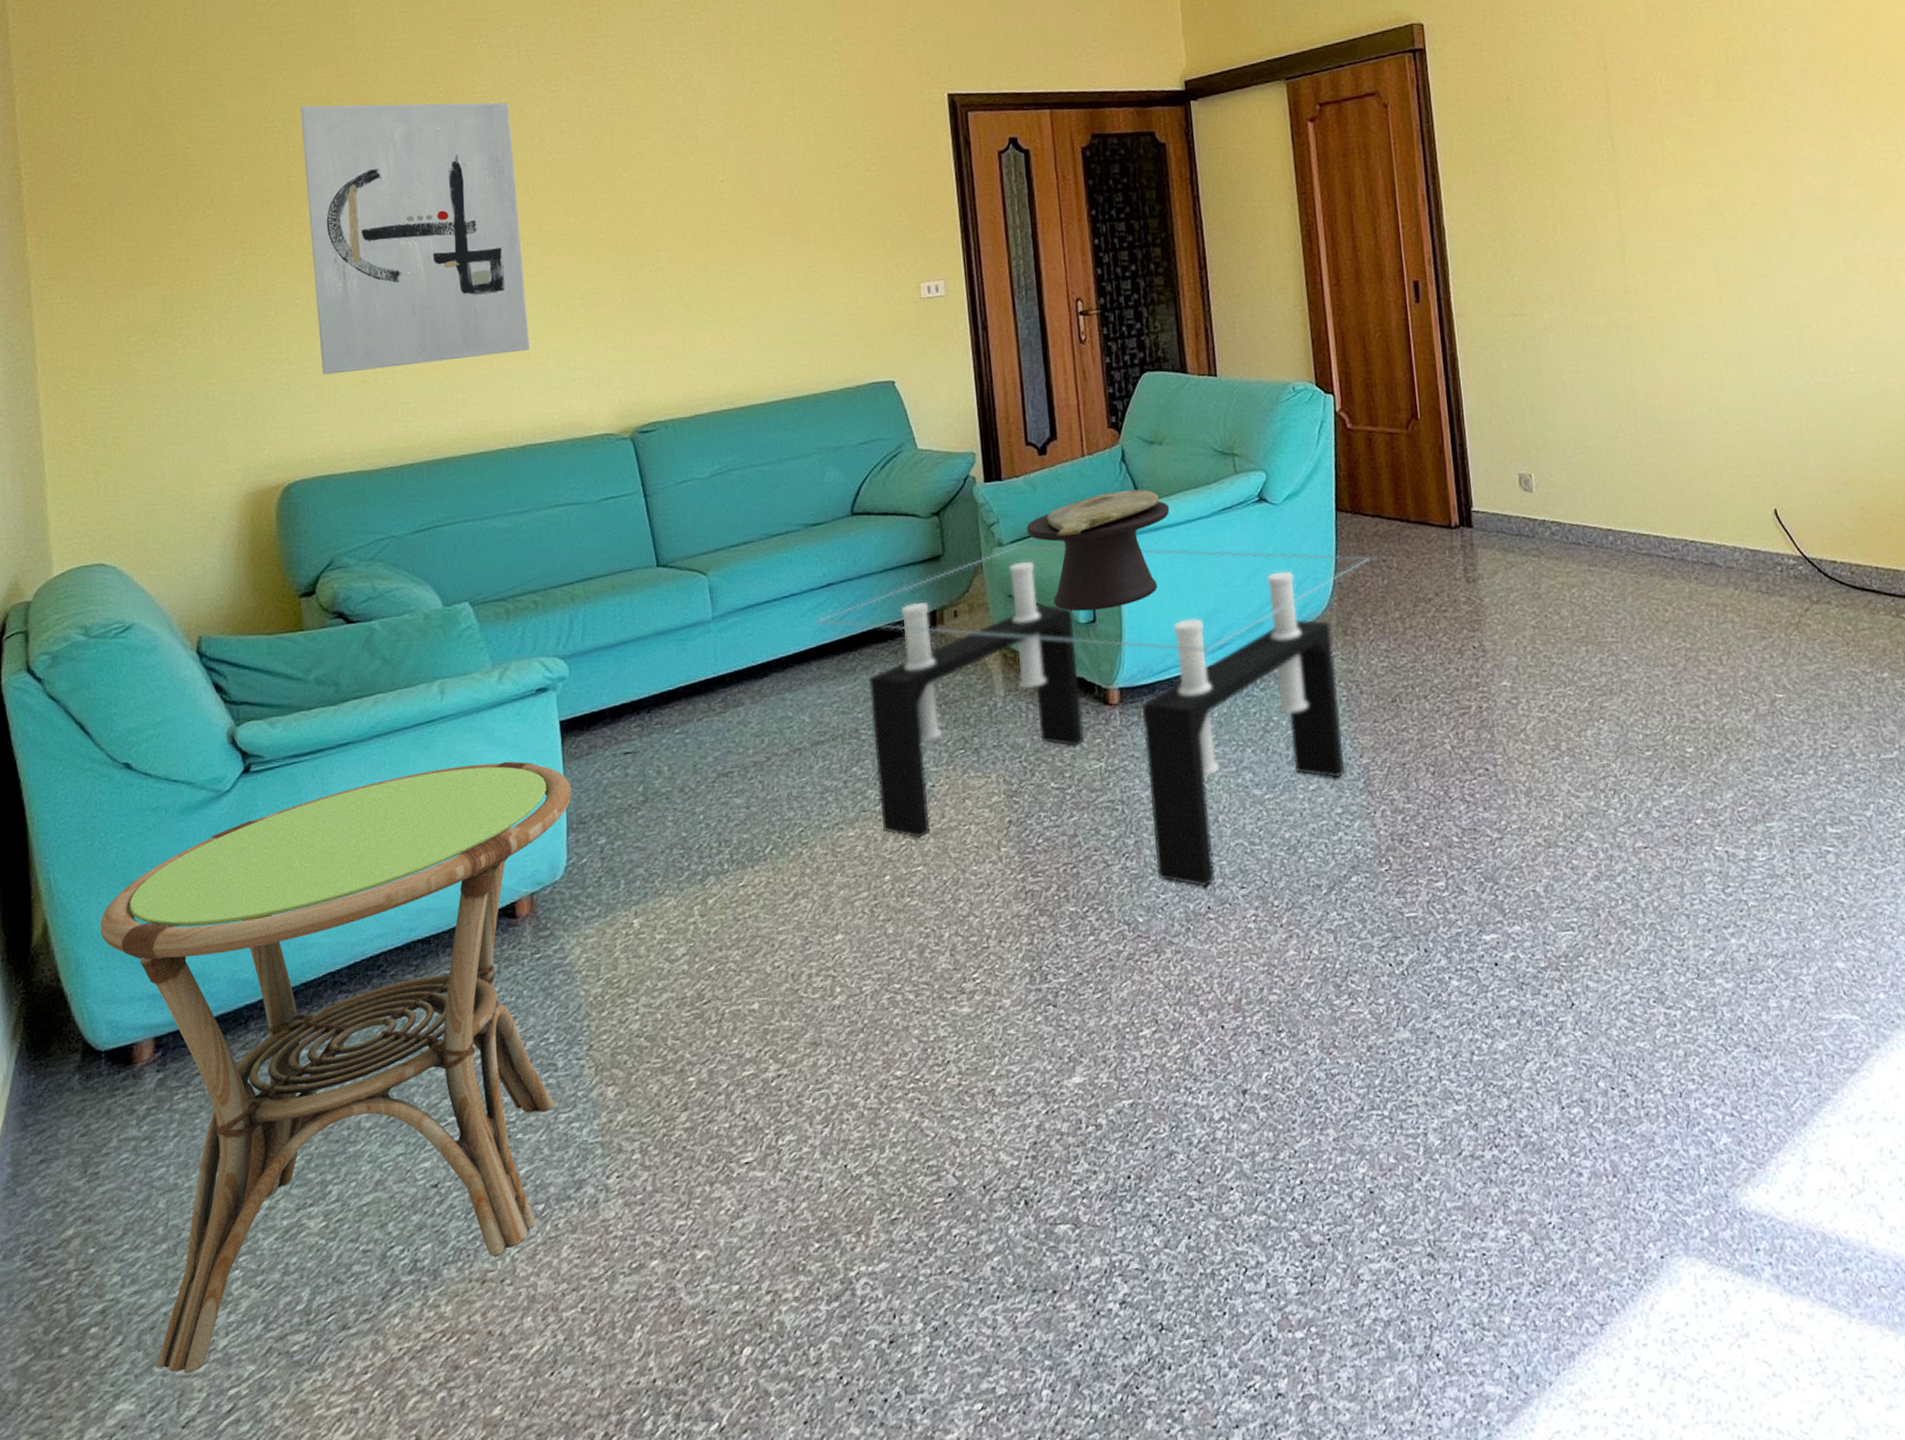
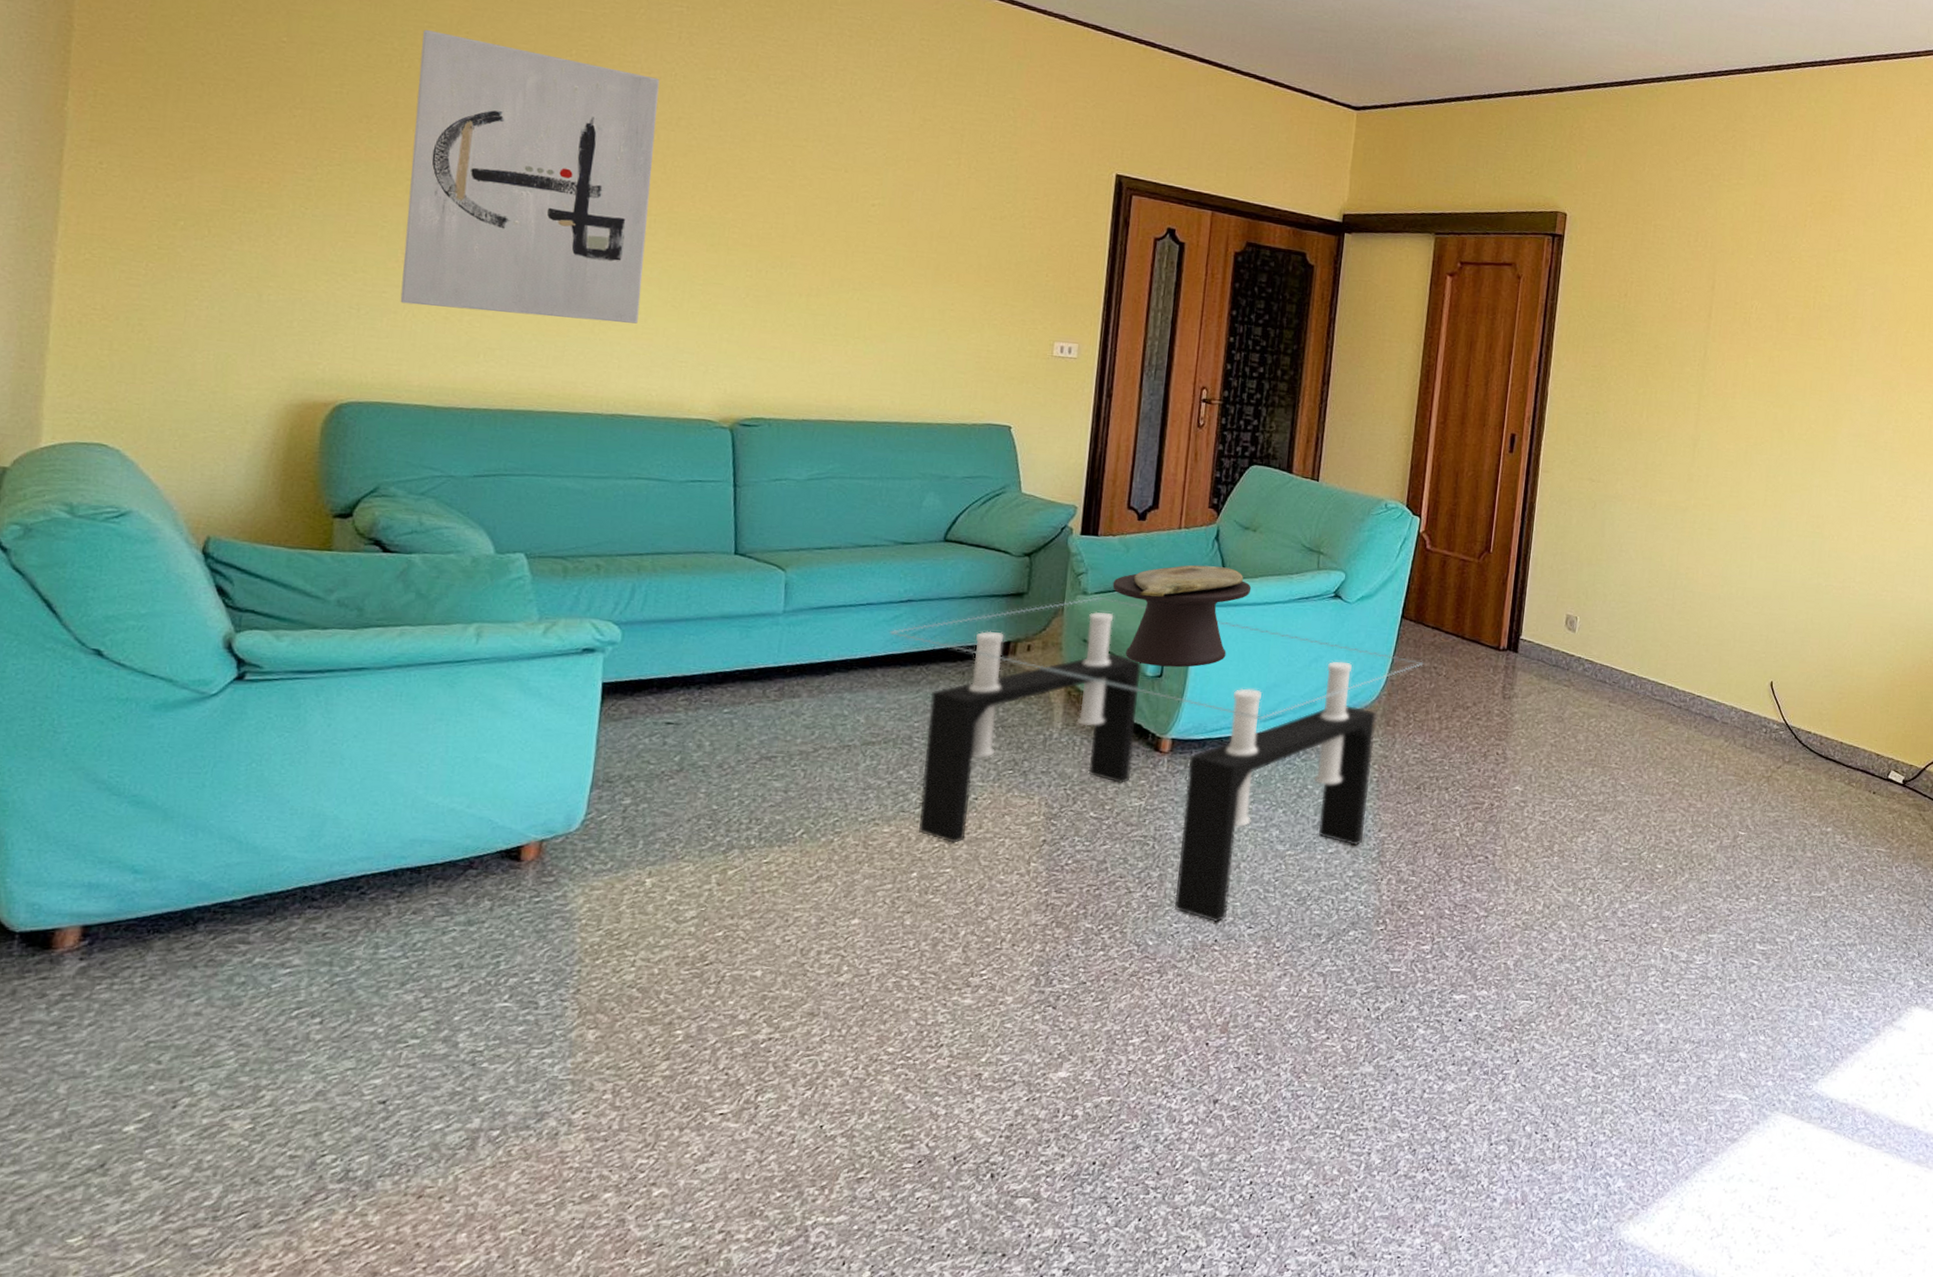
side table: present [100,761,572,1373] -> none [27,708,604,1256]

